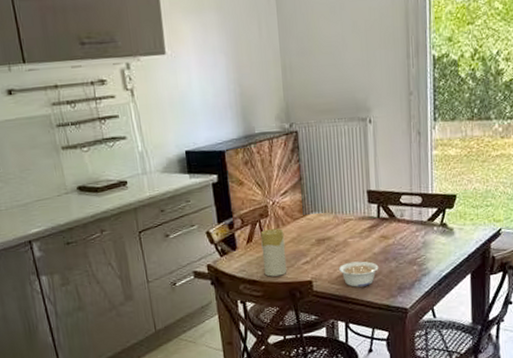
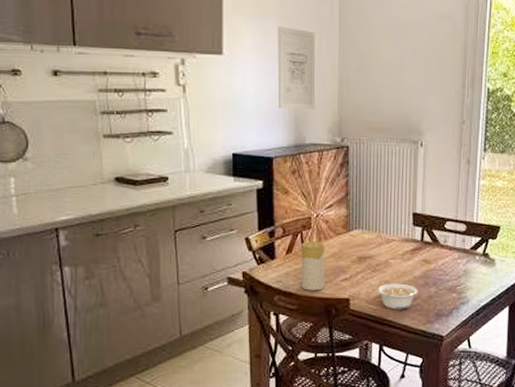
wall art: none [216,17,261,102] -> present [278,26,316,110]

